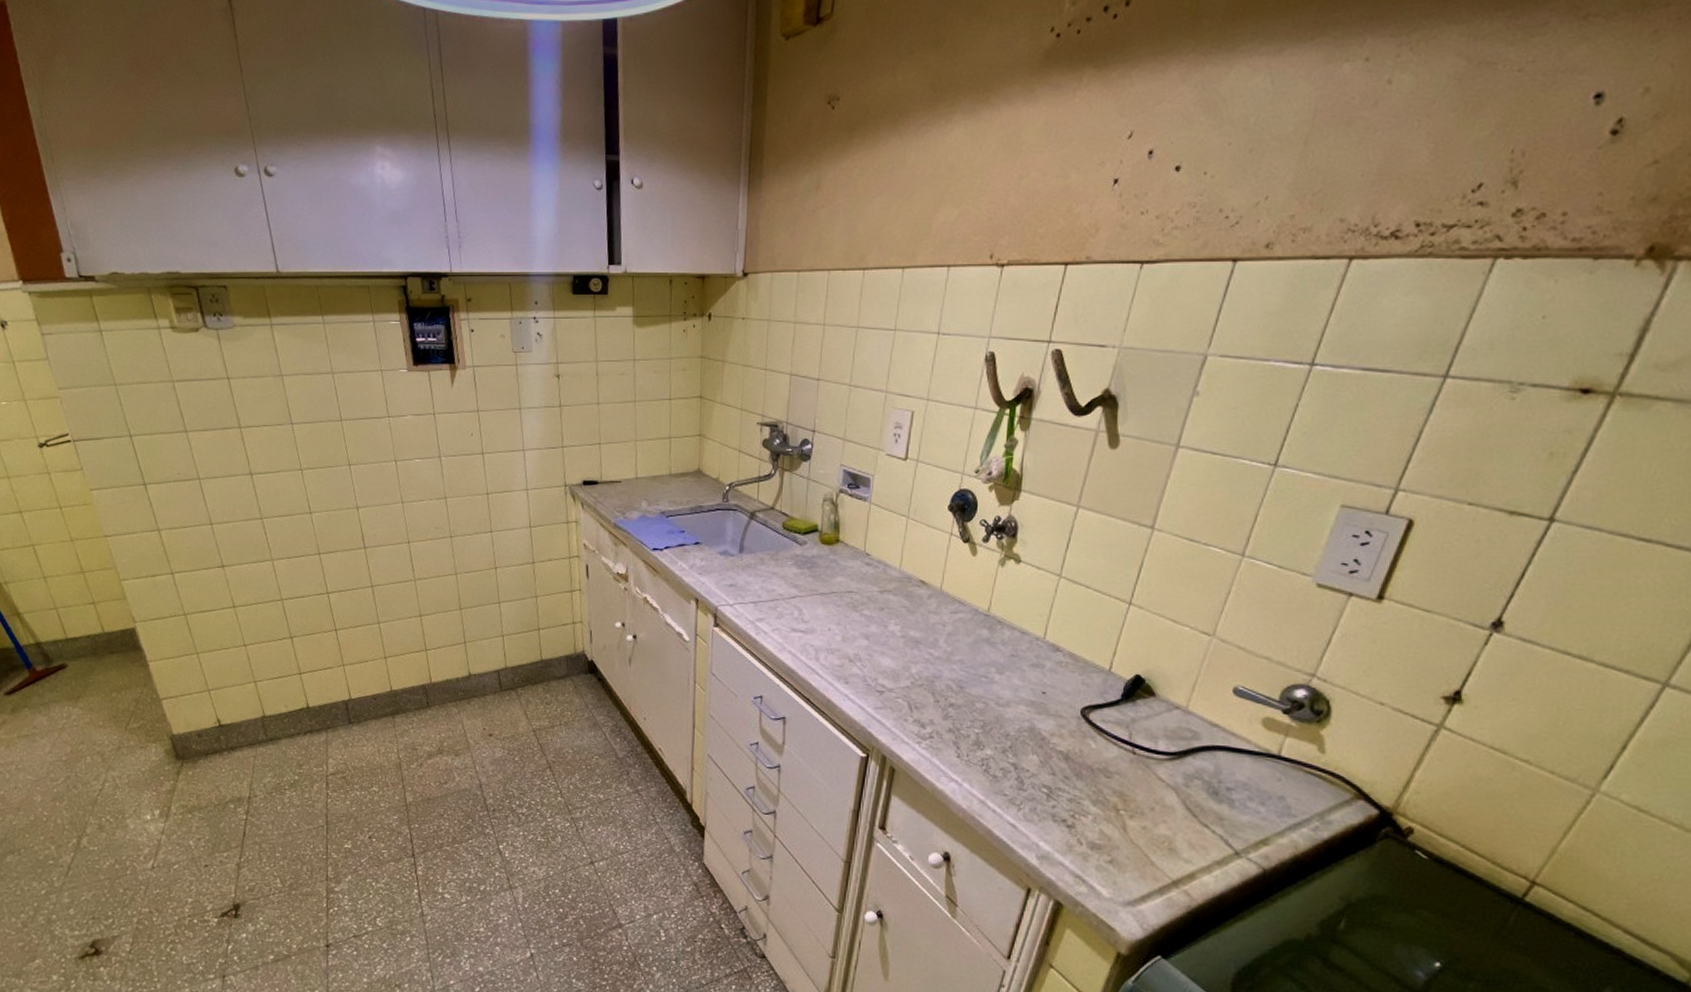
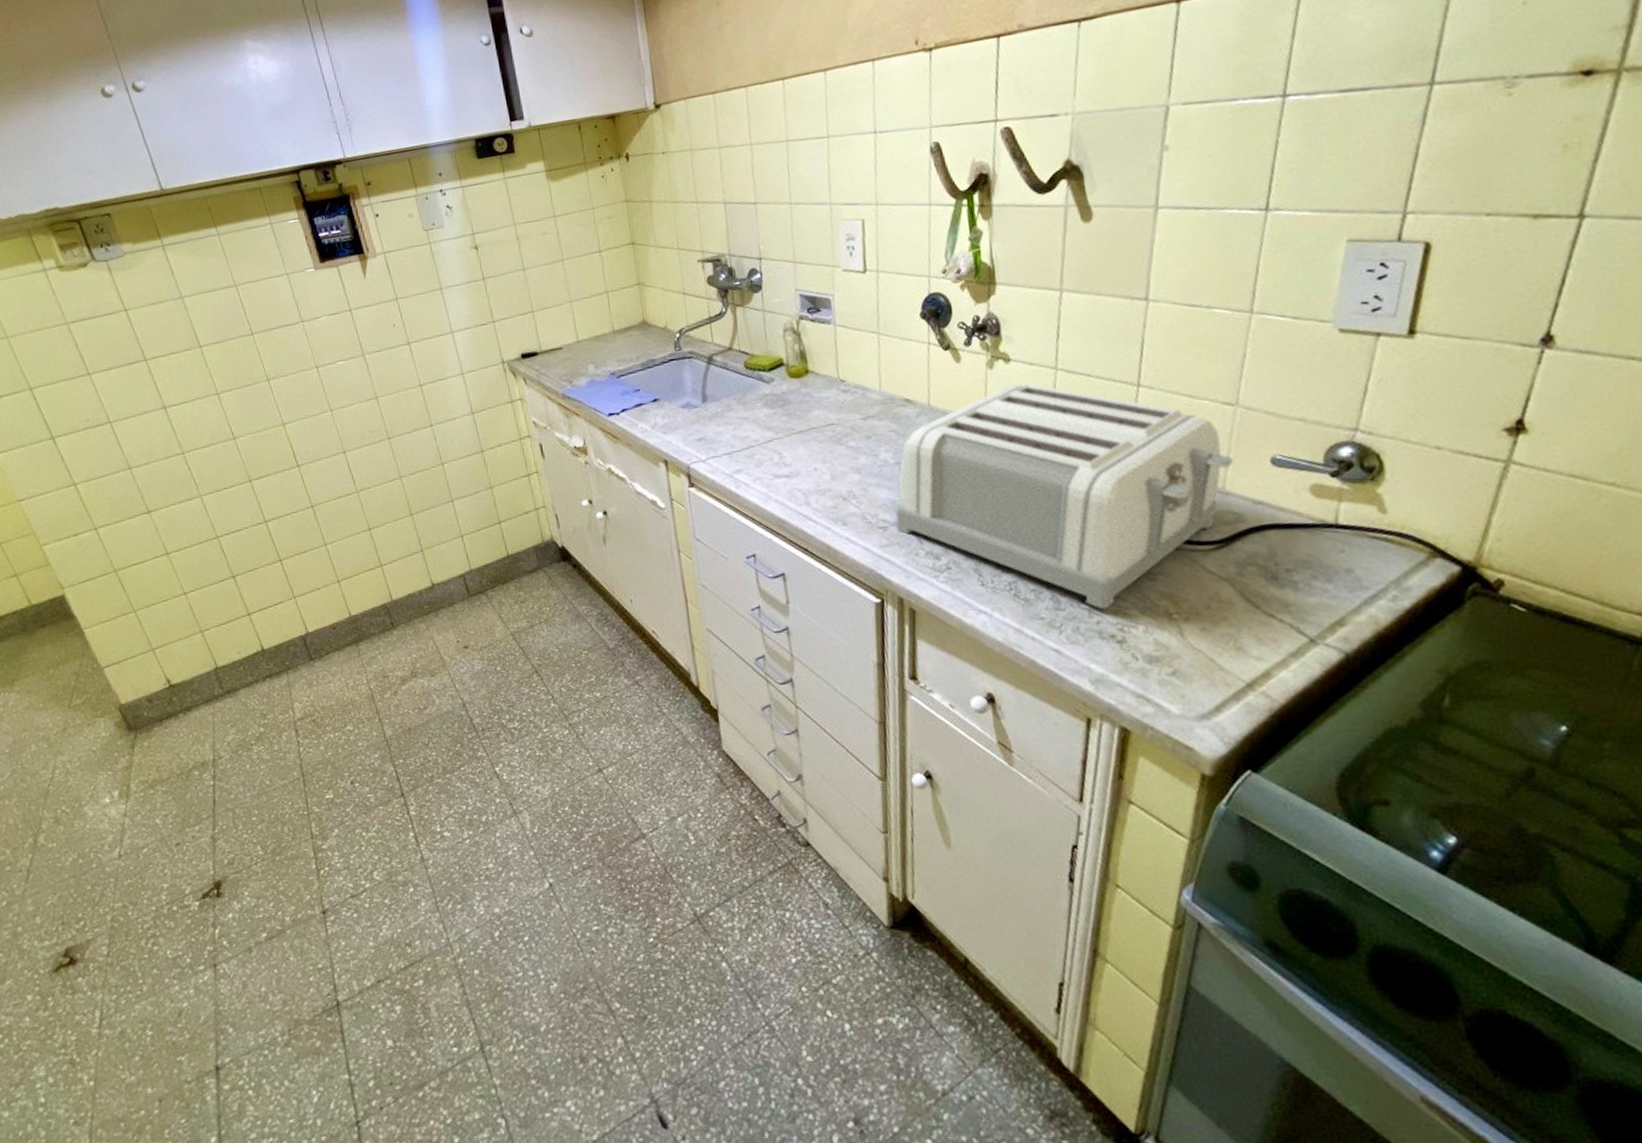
toaster: none [891,583,1201,797] -> present [895,383,1234,610]

